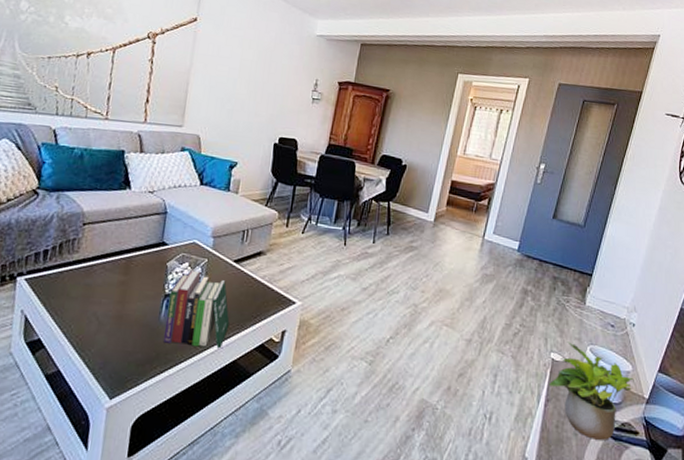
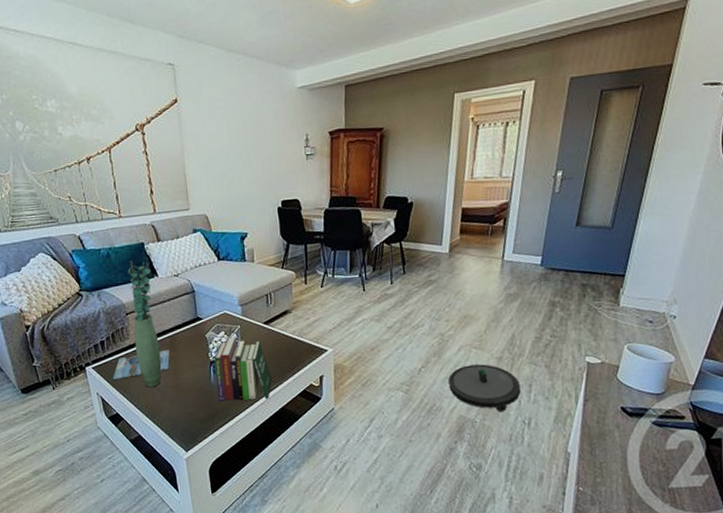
magazine: none [46,272,123,299] -> present [113,349,170,380]
vase: none [81,167,125,314] -> present [127,261,162,387]
robot vacuum: none [415,343,486,401] -> present [448,364,521,412]
potted plant: present [549,341,633,440] -> none [586,344,676,429]

